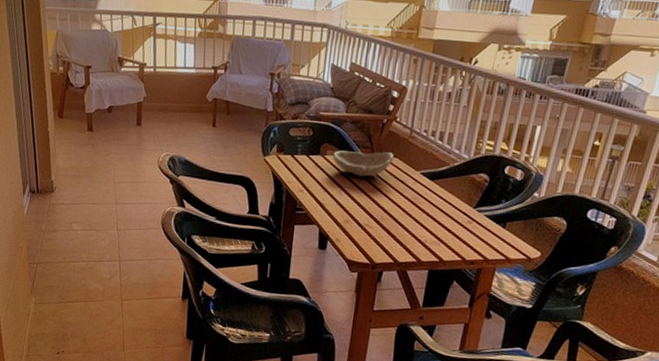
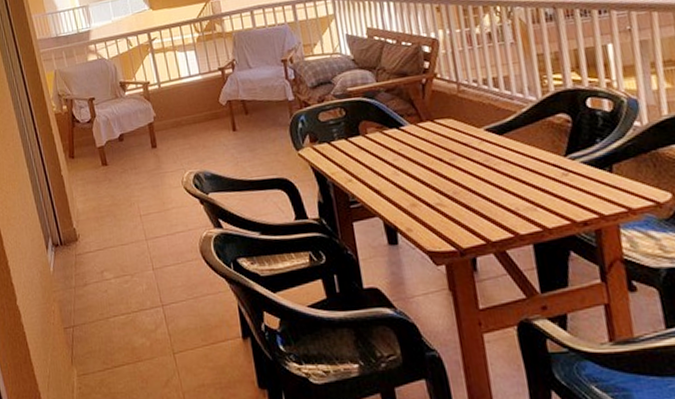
bowl: present [332,150,394,177] -> none [375,114,447,150]

